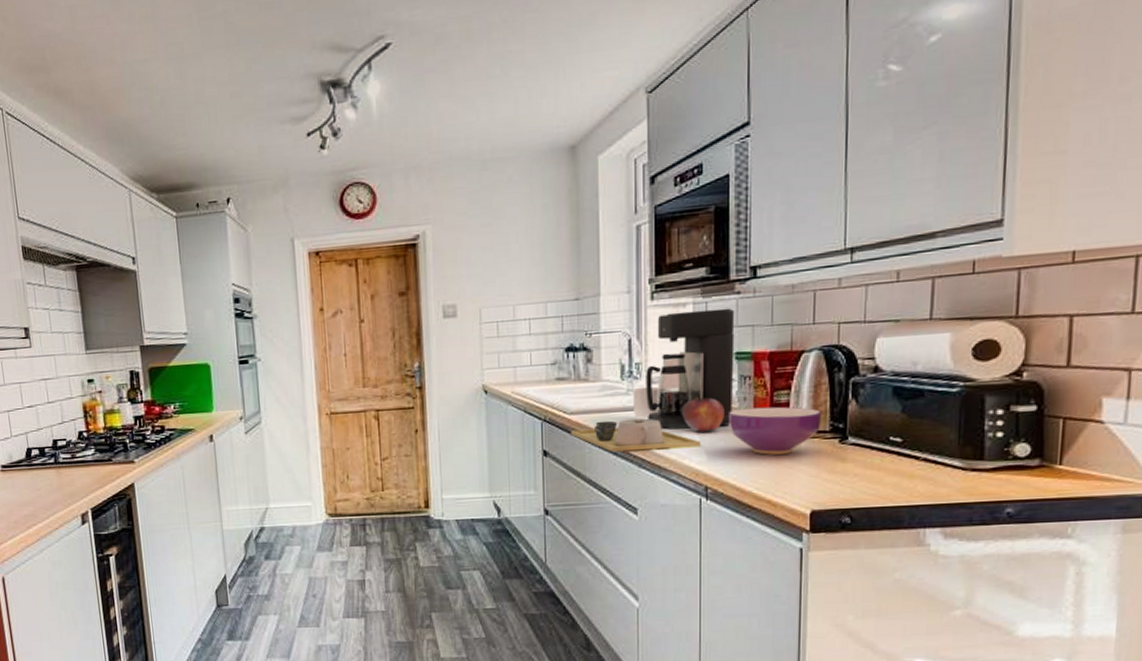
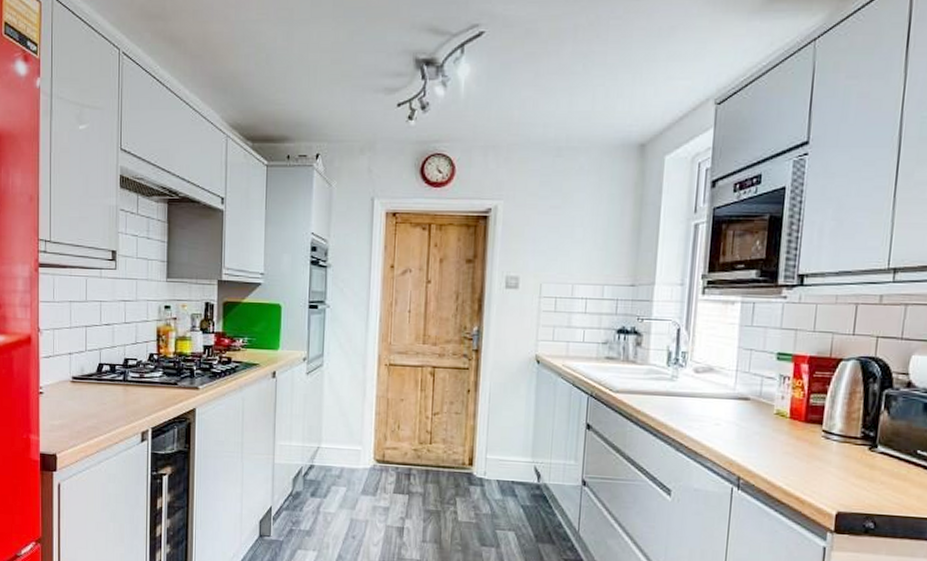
tea set: present [570,418,702,452] -> none [614,402,738,438]
mug: present [632,387,659,419] -> none [676,376,702,406]
coffee maker: present [646,308,735,428] -> none [689,308,780,421]
fruit: present [681,396,724,432] -> none [721,390,762,425]
bowl: present [727,406,822,455] -> none [764,406,855,455]

